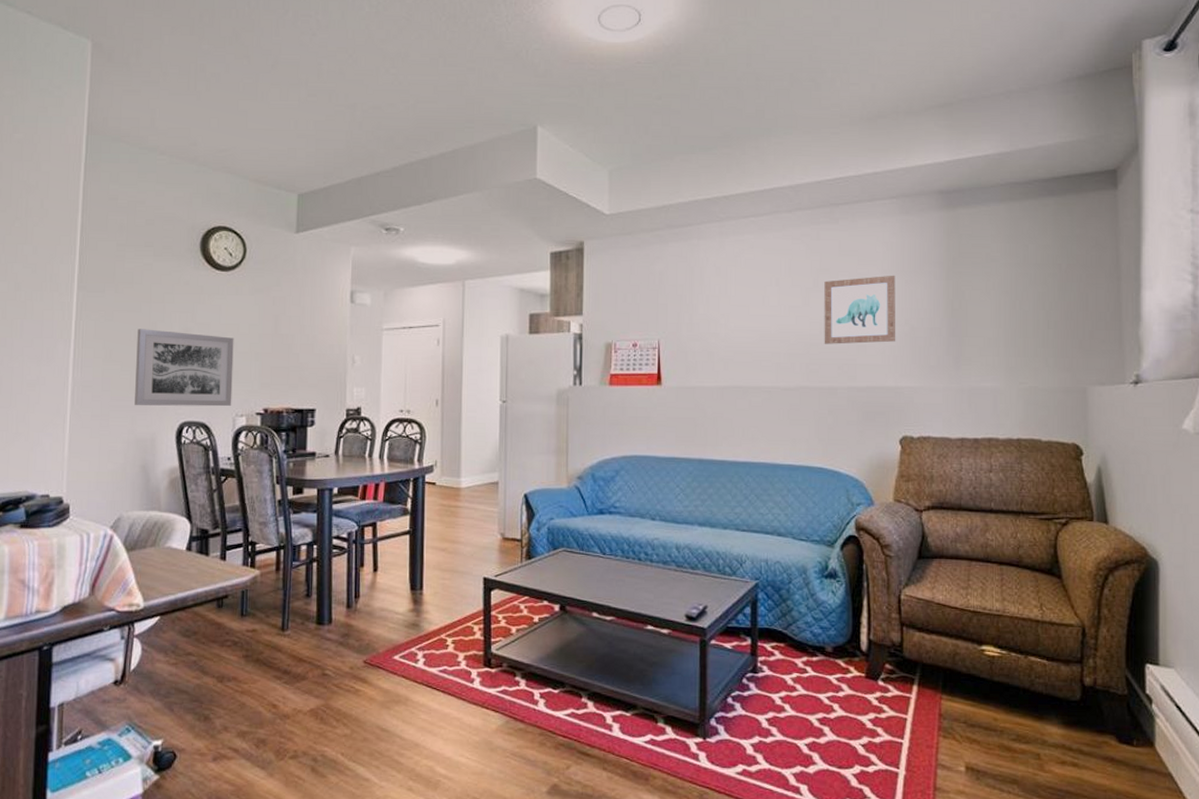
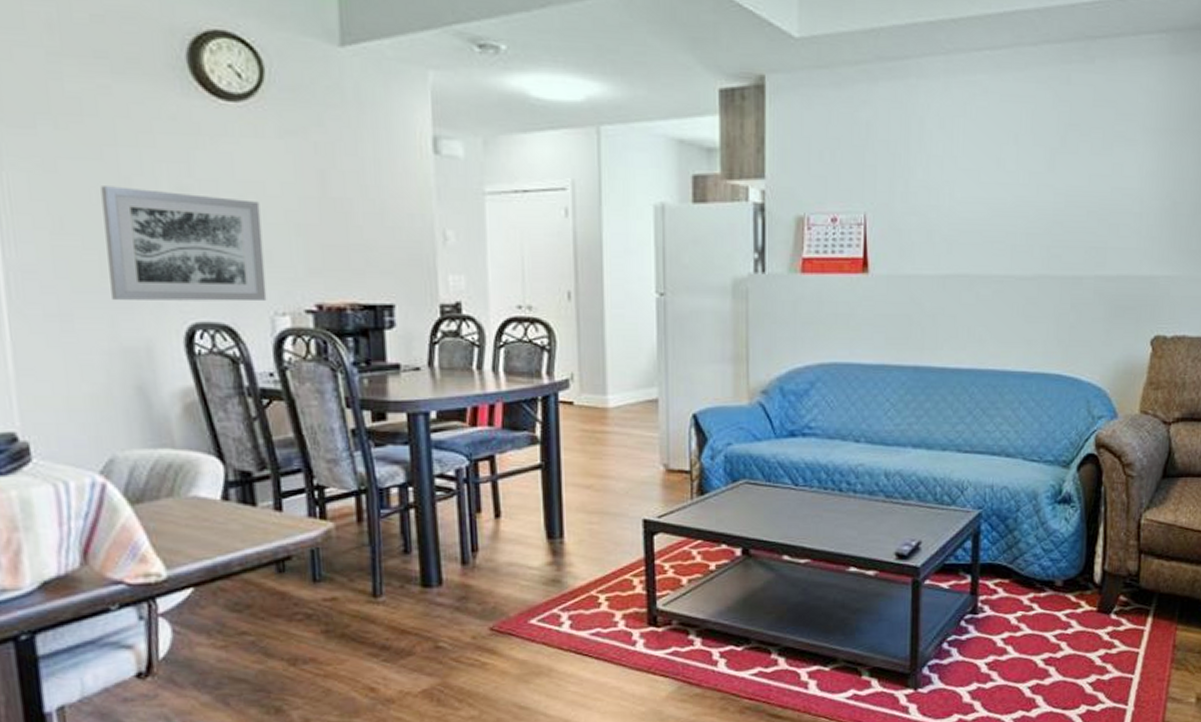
wall art: present [824,275,896,344] -> none [1069,134,1159,222]

